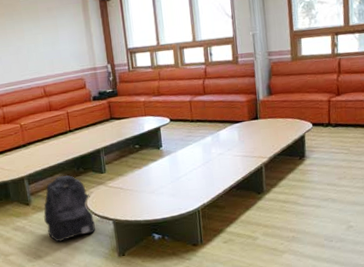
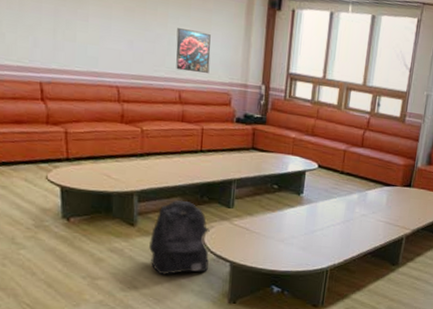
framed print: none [32,35,64,71] -> present [176,28,211,73]

